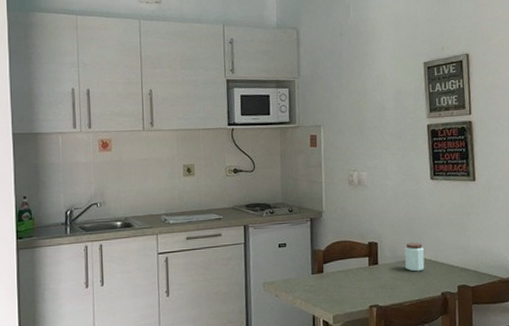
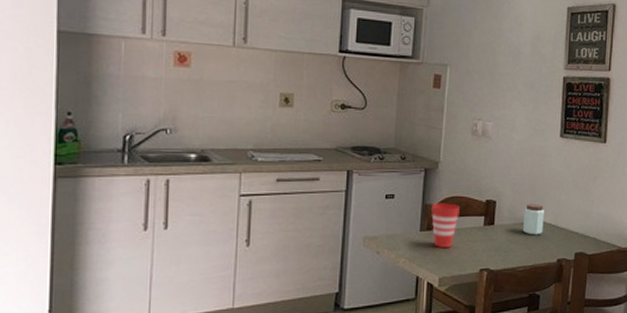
cup: none [320,247,345,288] -> present [431,203,460,248]

